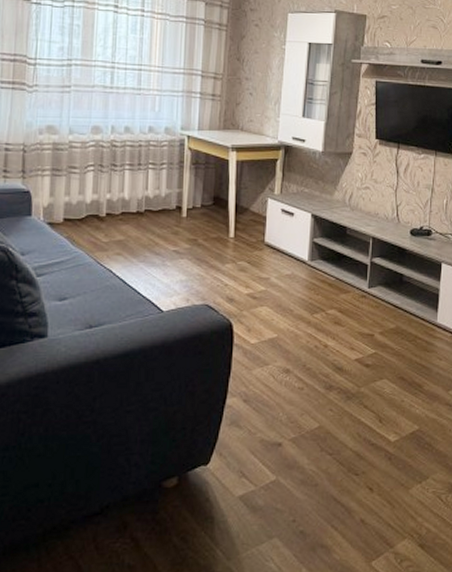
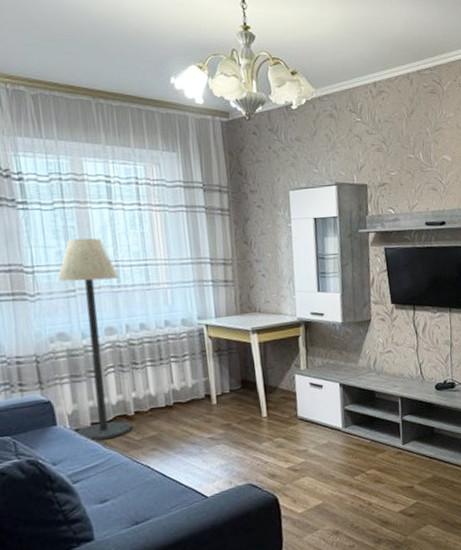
floor lamp: none [46,36,113,237] -> present [57,238,132,441]

